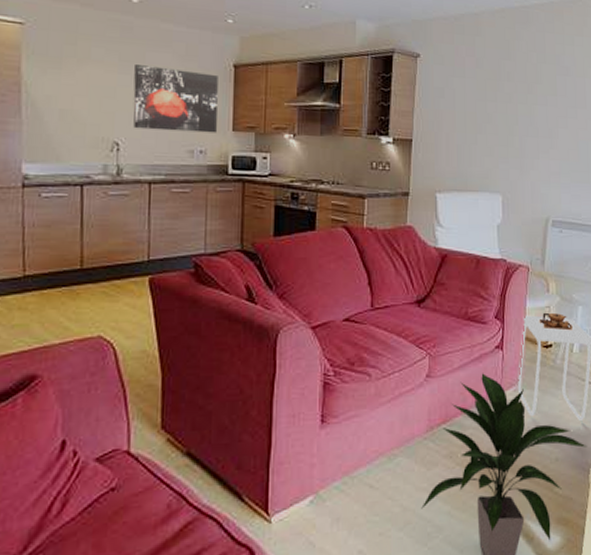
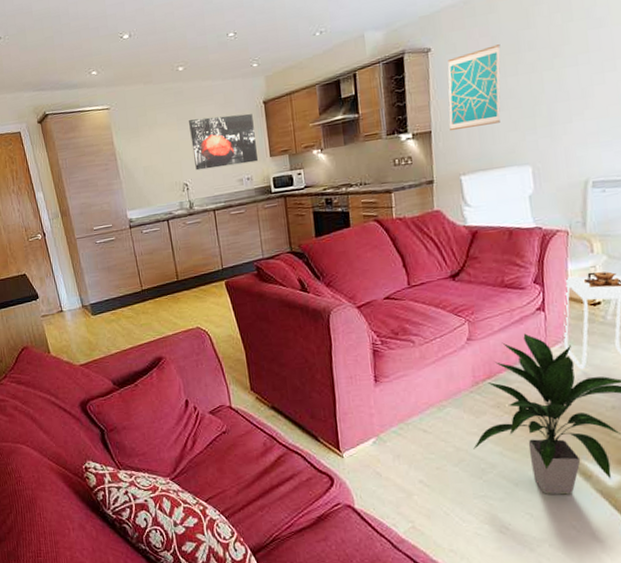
wall art: none [430,67,484,145] -> present [447,44,501,132]

